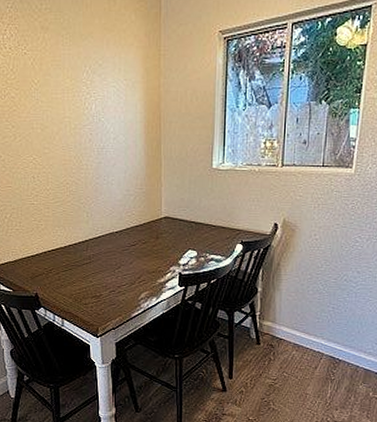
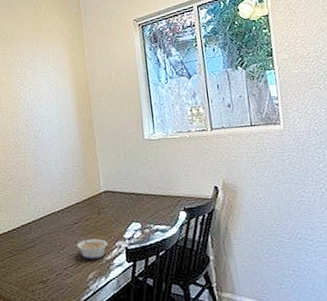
legume: none [132,259,162,280] -> present [76,237,108,259]

